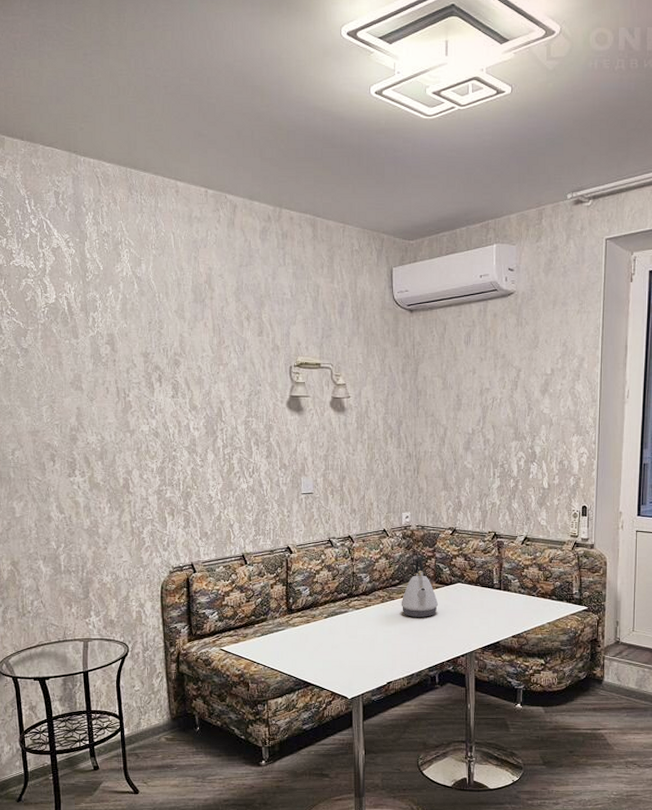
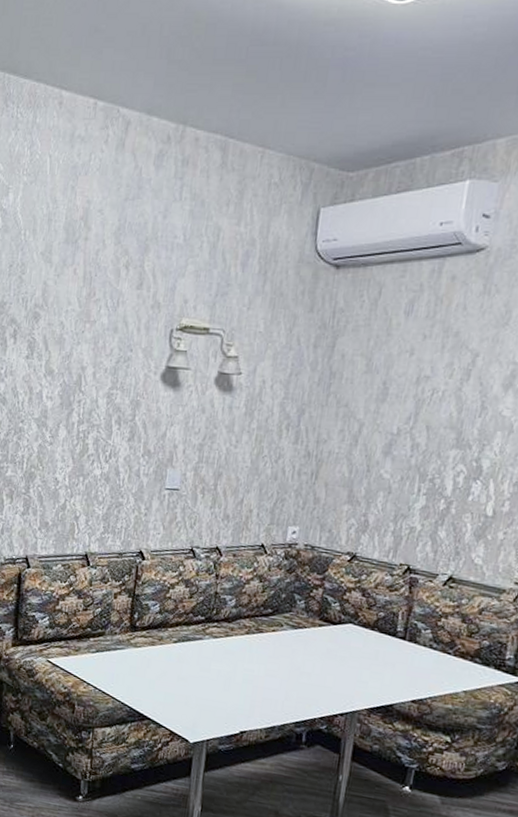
kettle: present [401,557,438,617] -> none [270,583,319,661]

